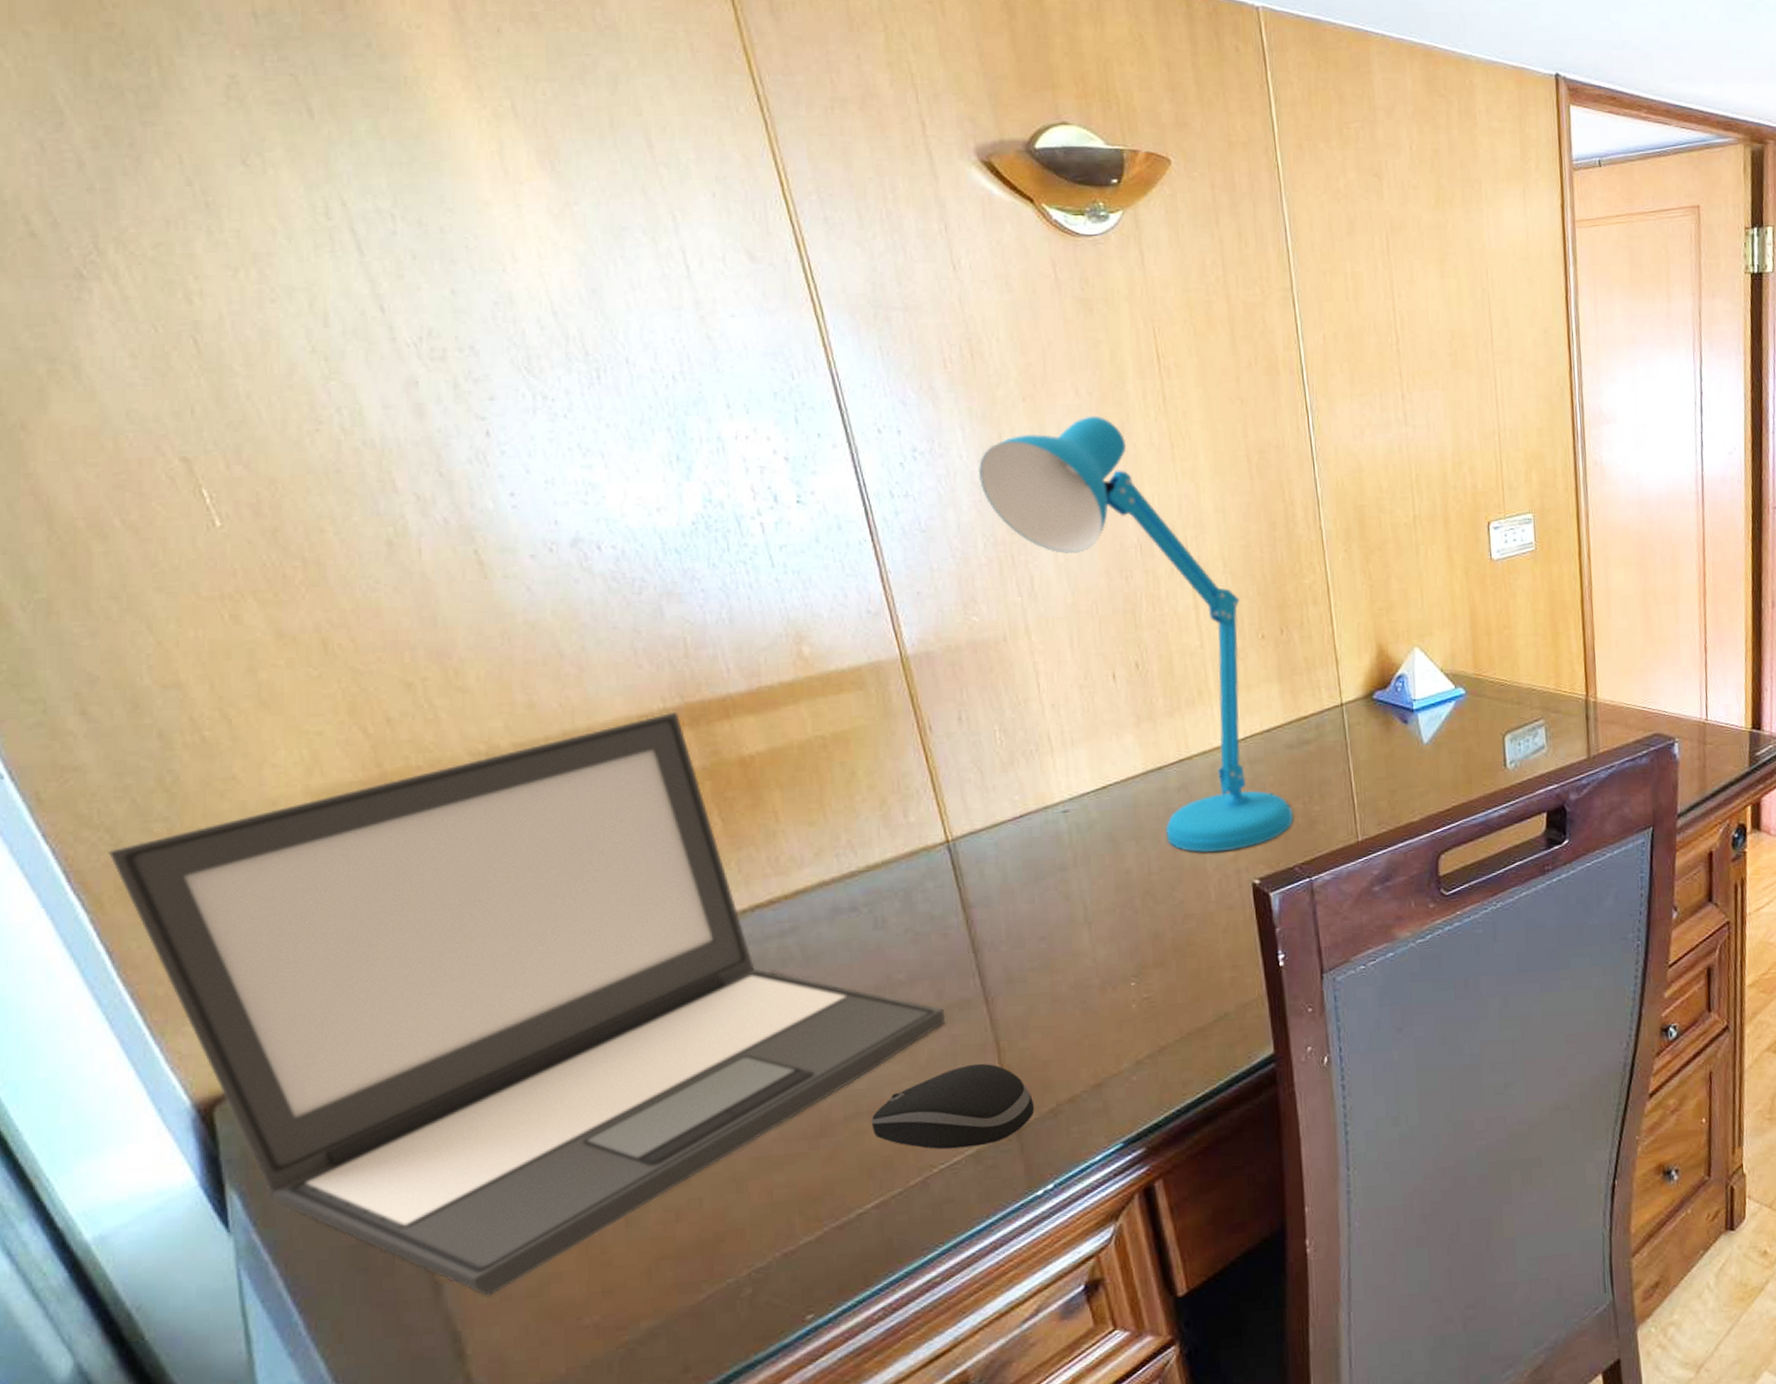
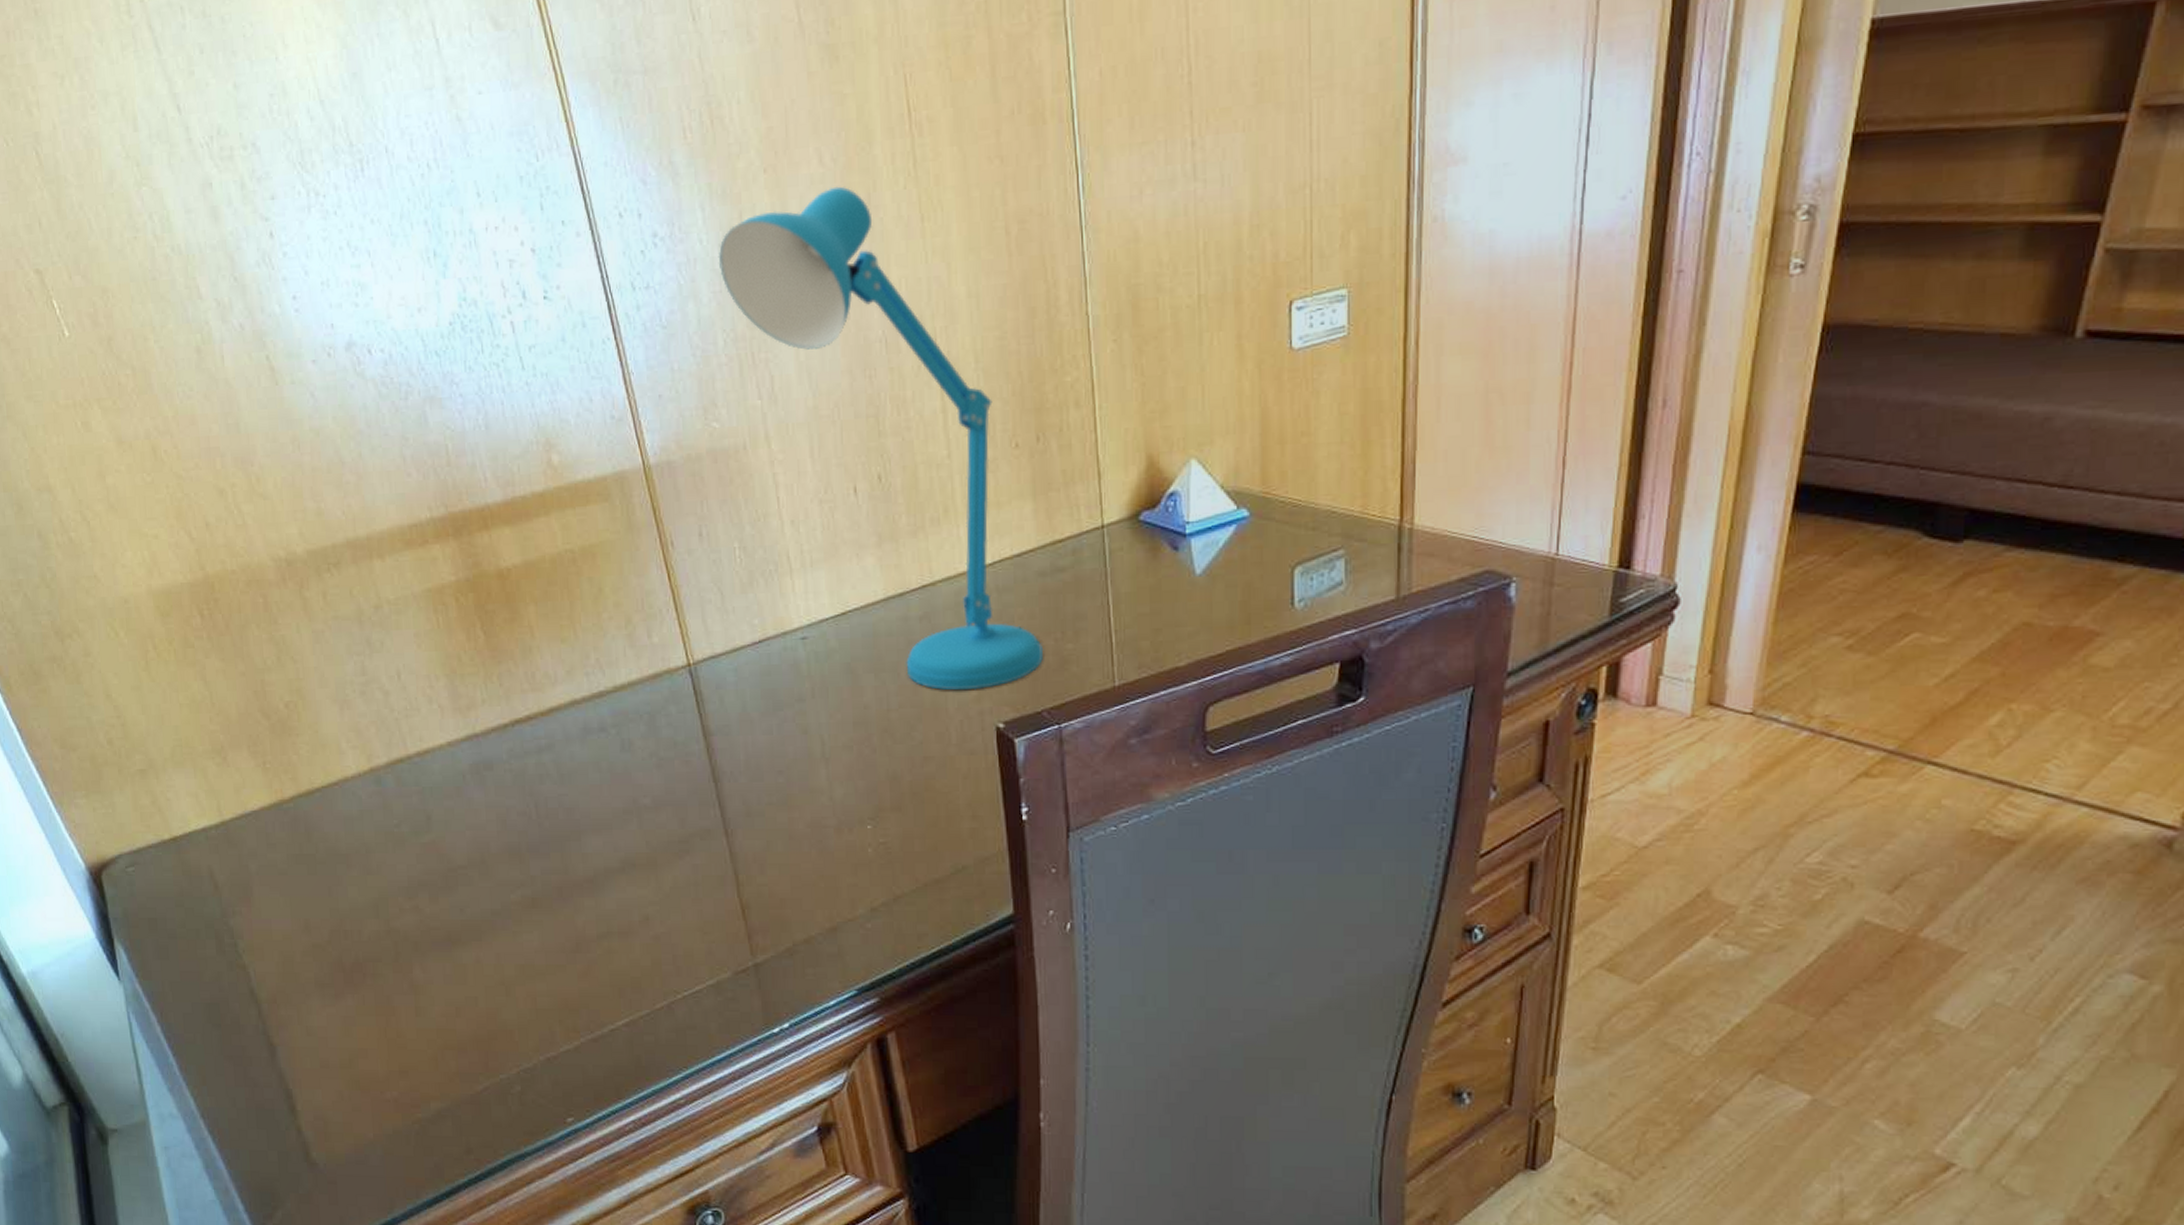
laptop: present [109,713,946,1297] -> none [12,522,688,1063]
computer mouse: present [871,1063,1035,1150] -> none [621,895,772,978]

